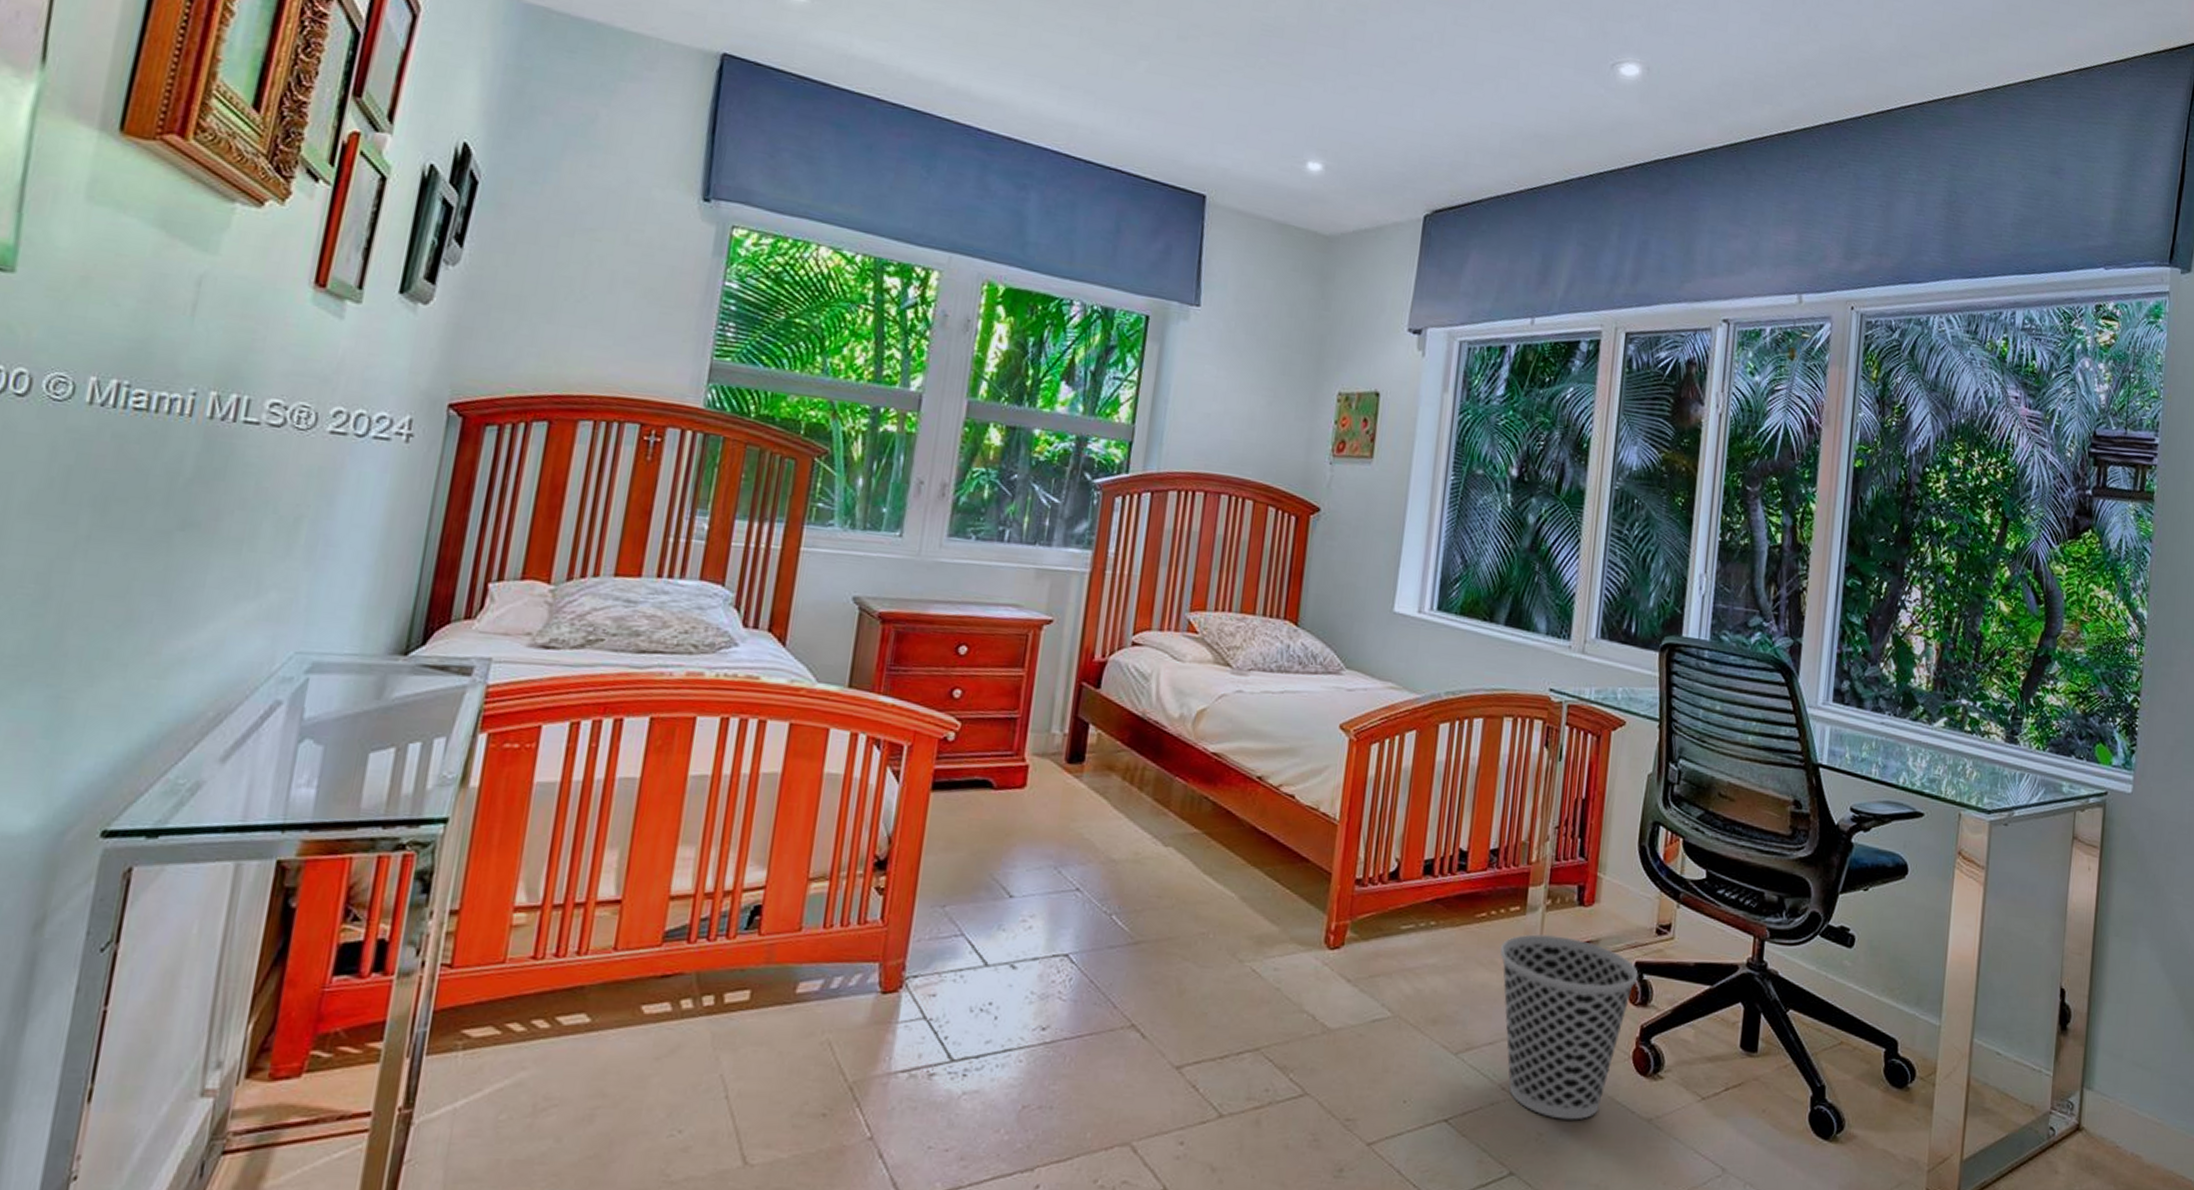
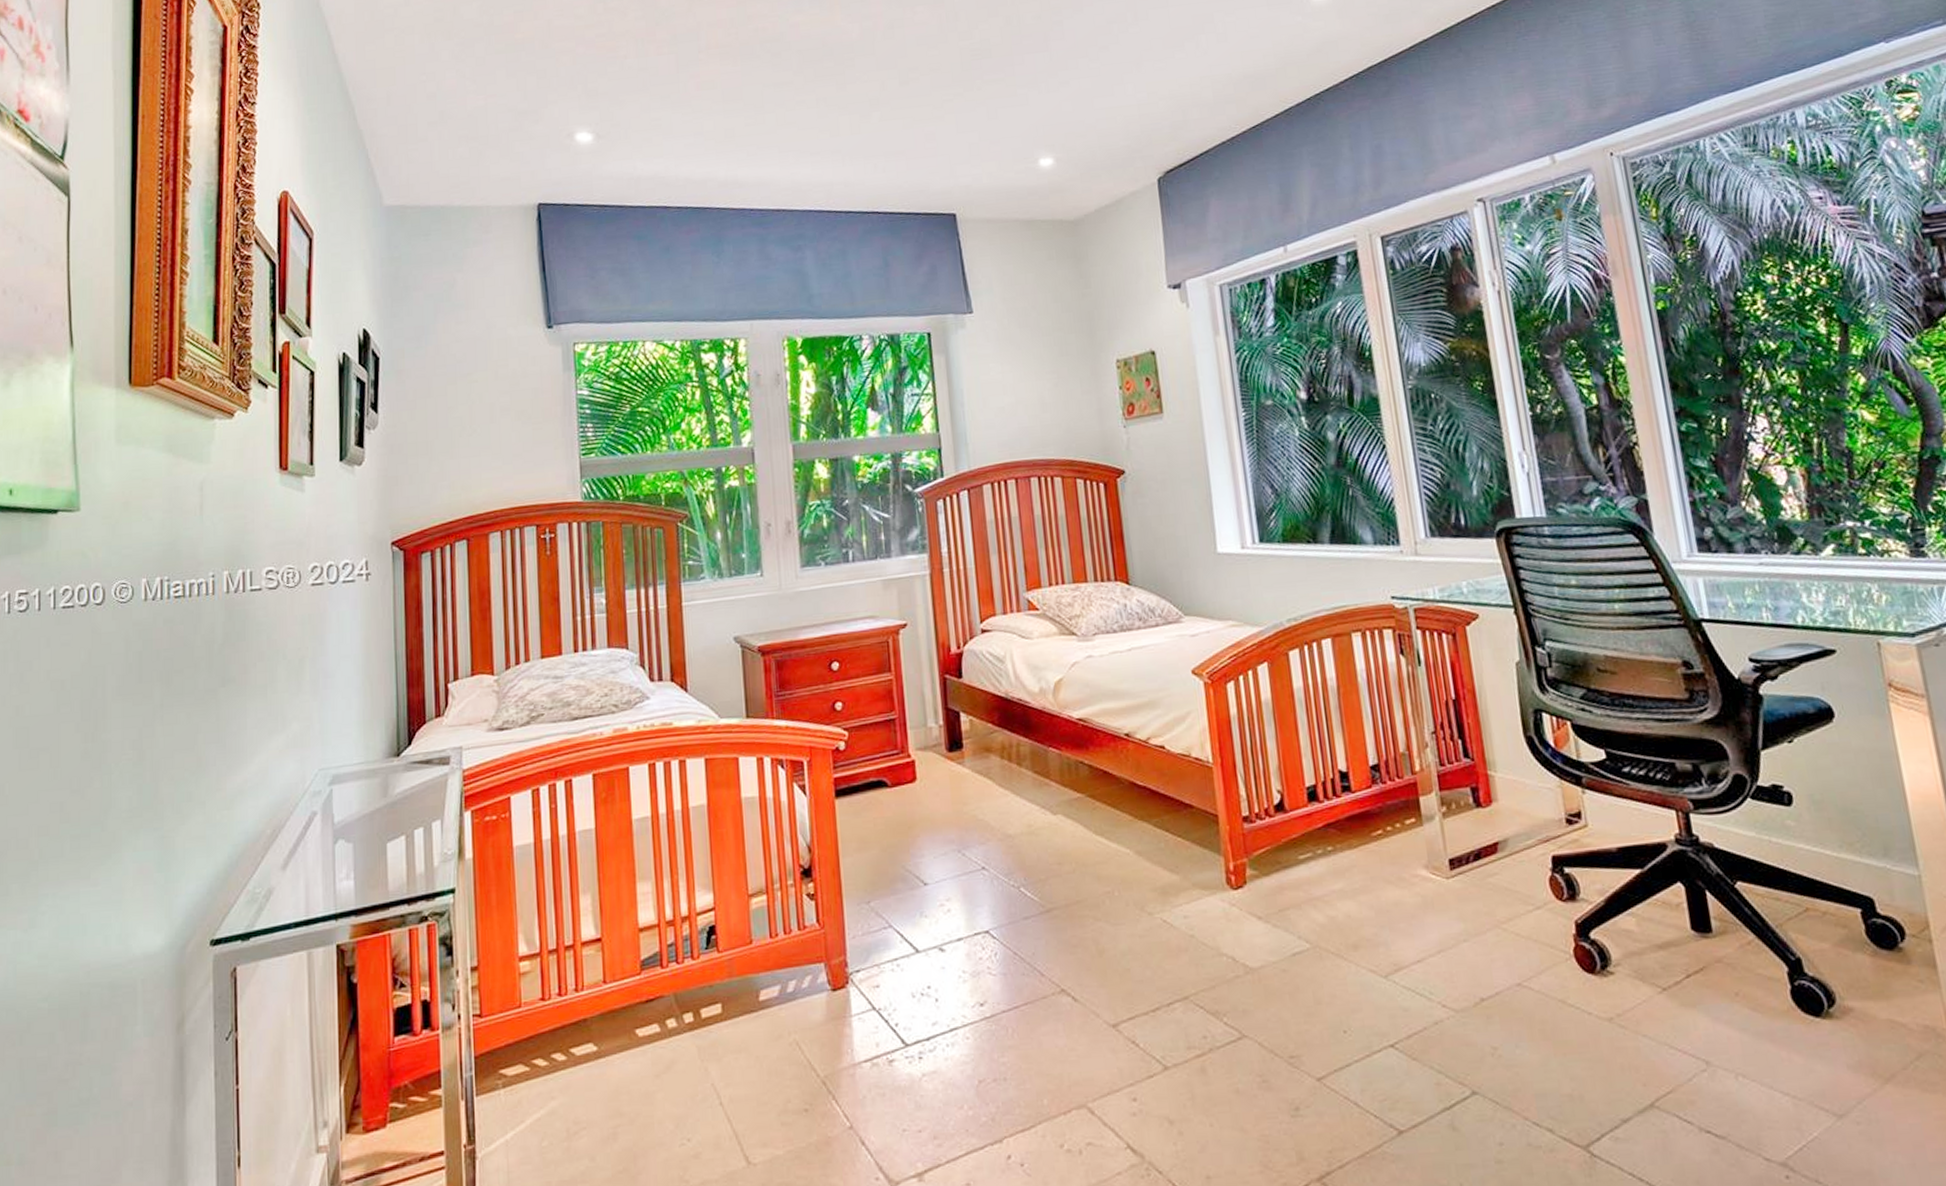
wastebasket: present [1500,934,1639,1120] -> none [1405,841,1559,1030]

